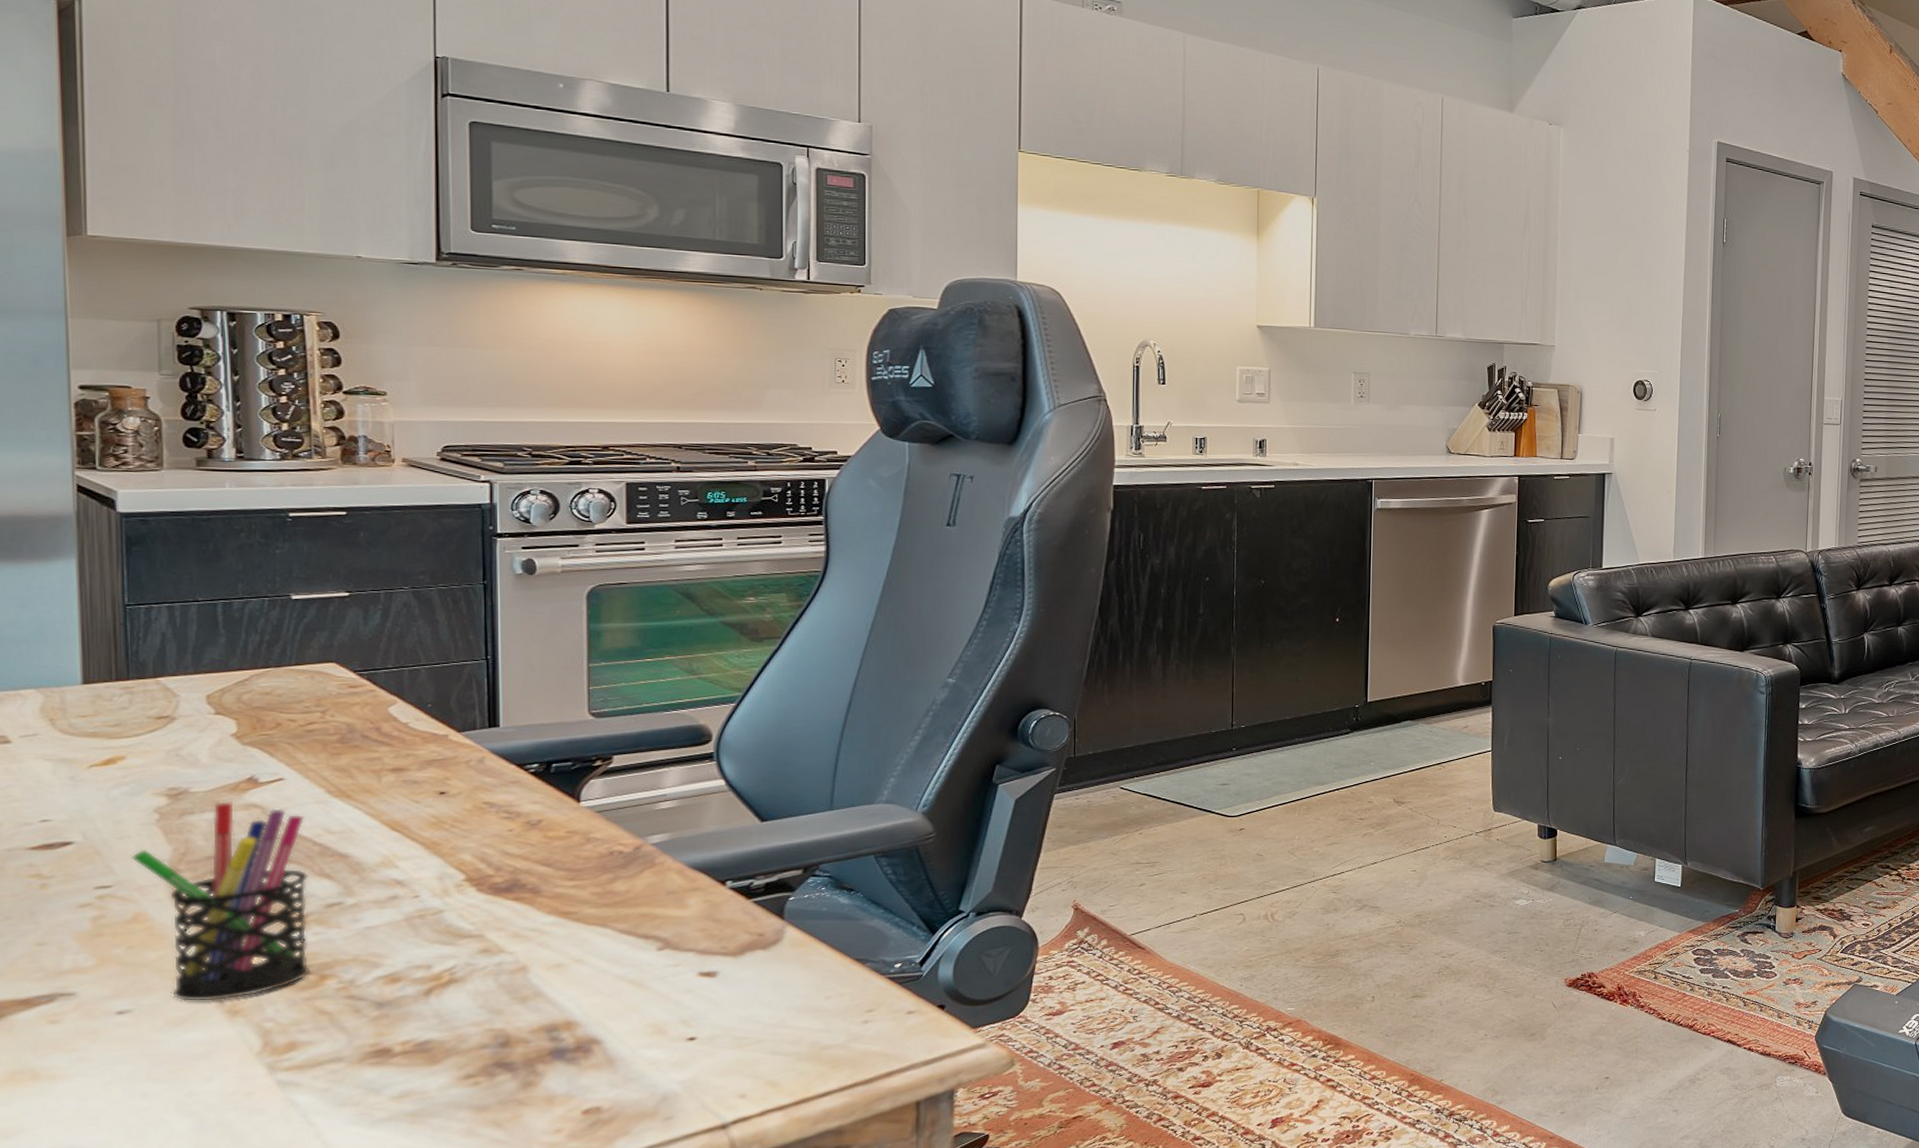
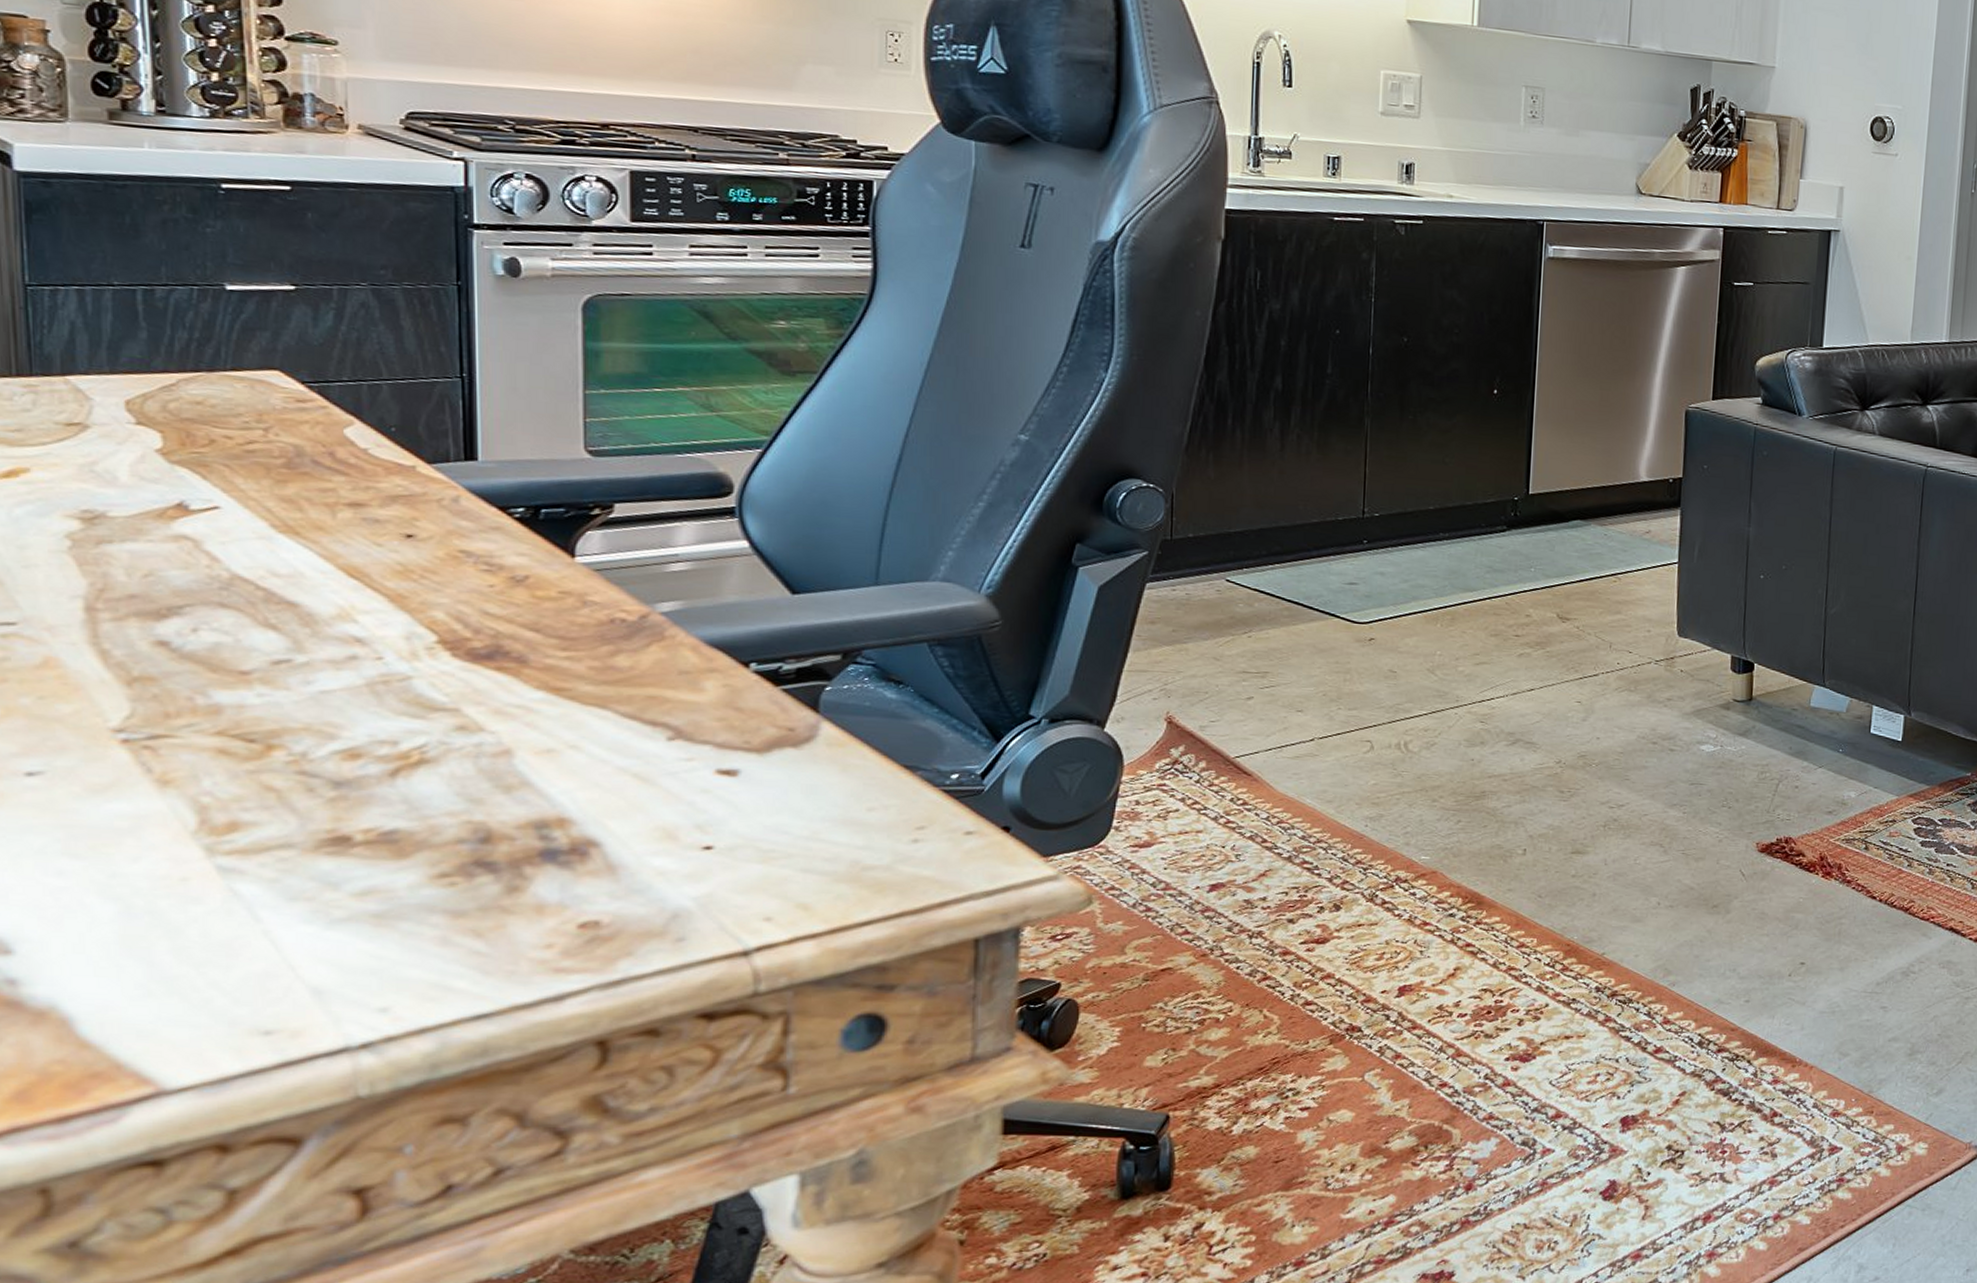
pen holder: present [131,800,310,1002] -> none [39,529,253,768]

